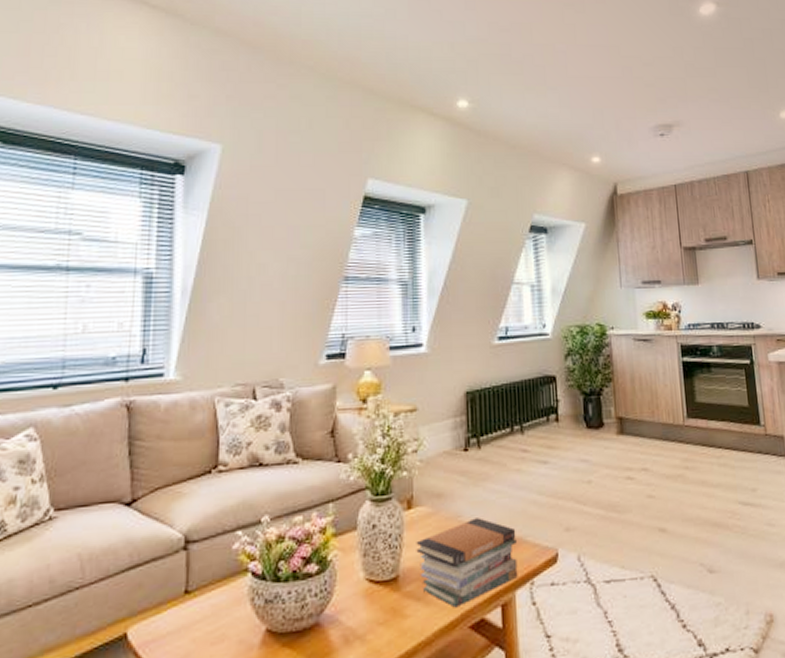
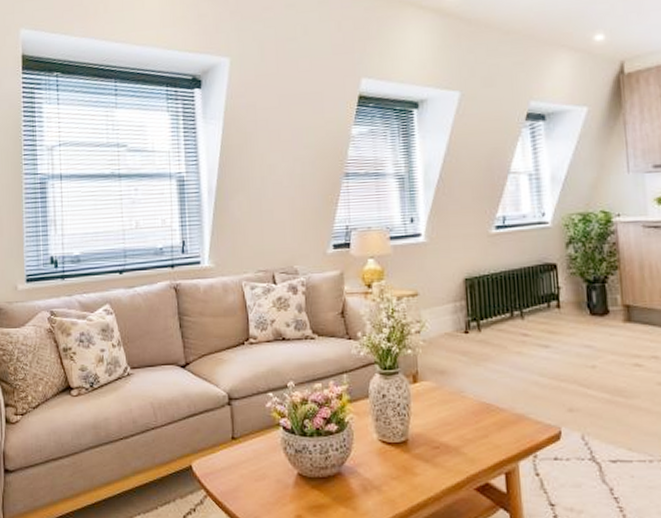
book stack: present [416,518,518,608] -> none [422,394,521,471]

